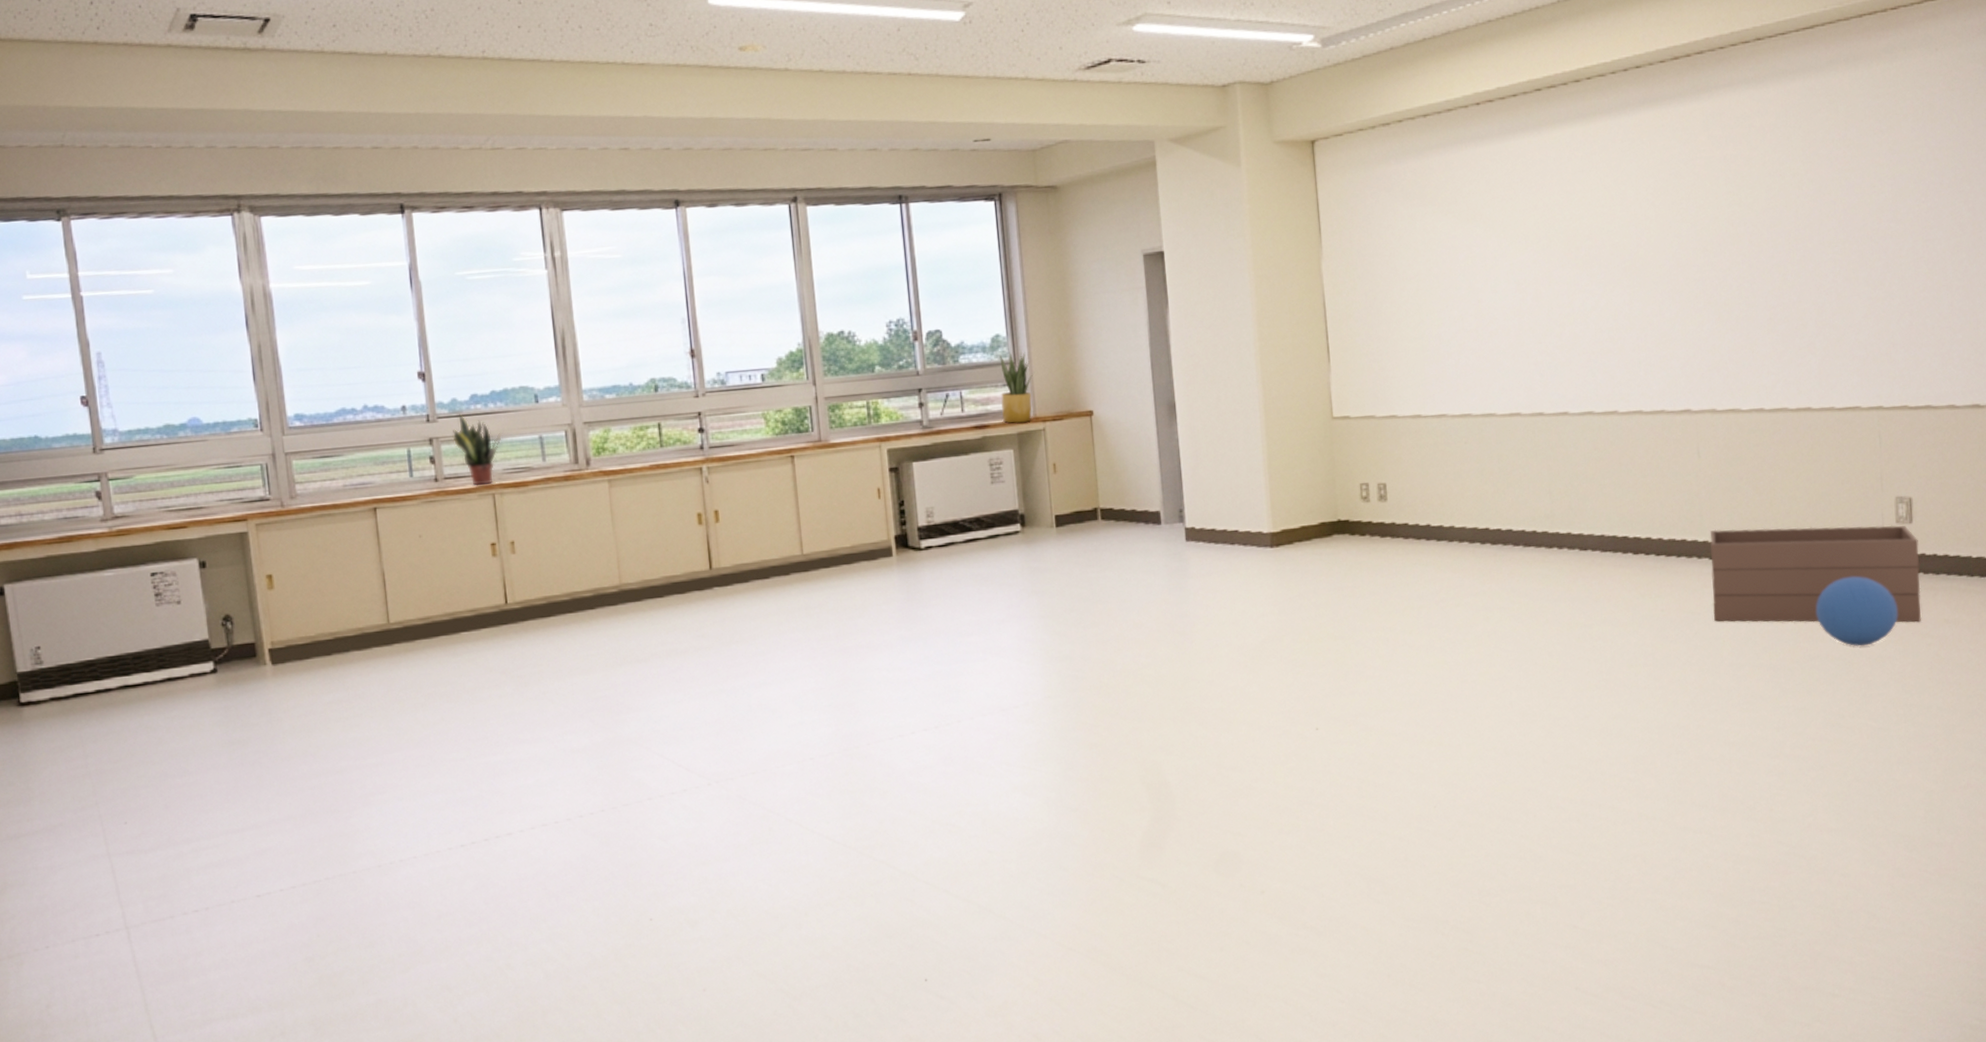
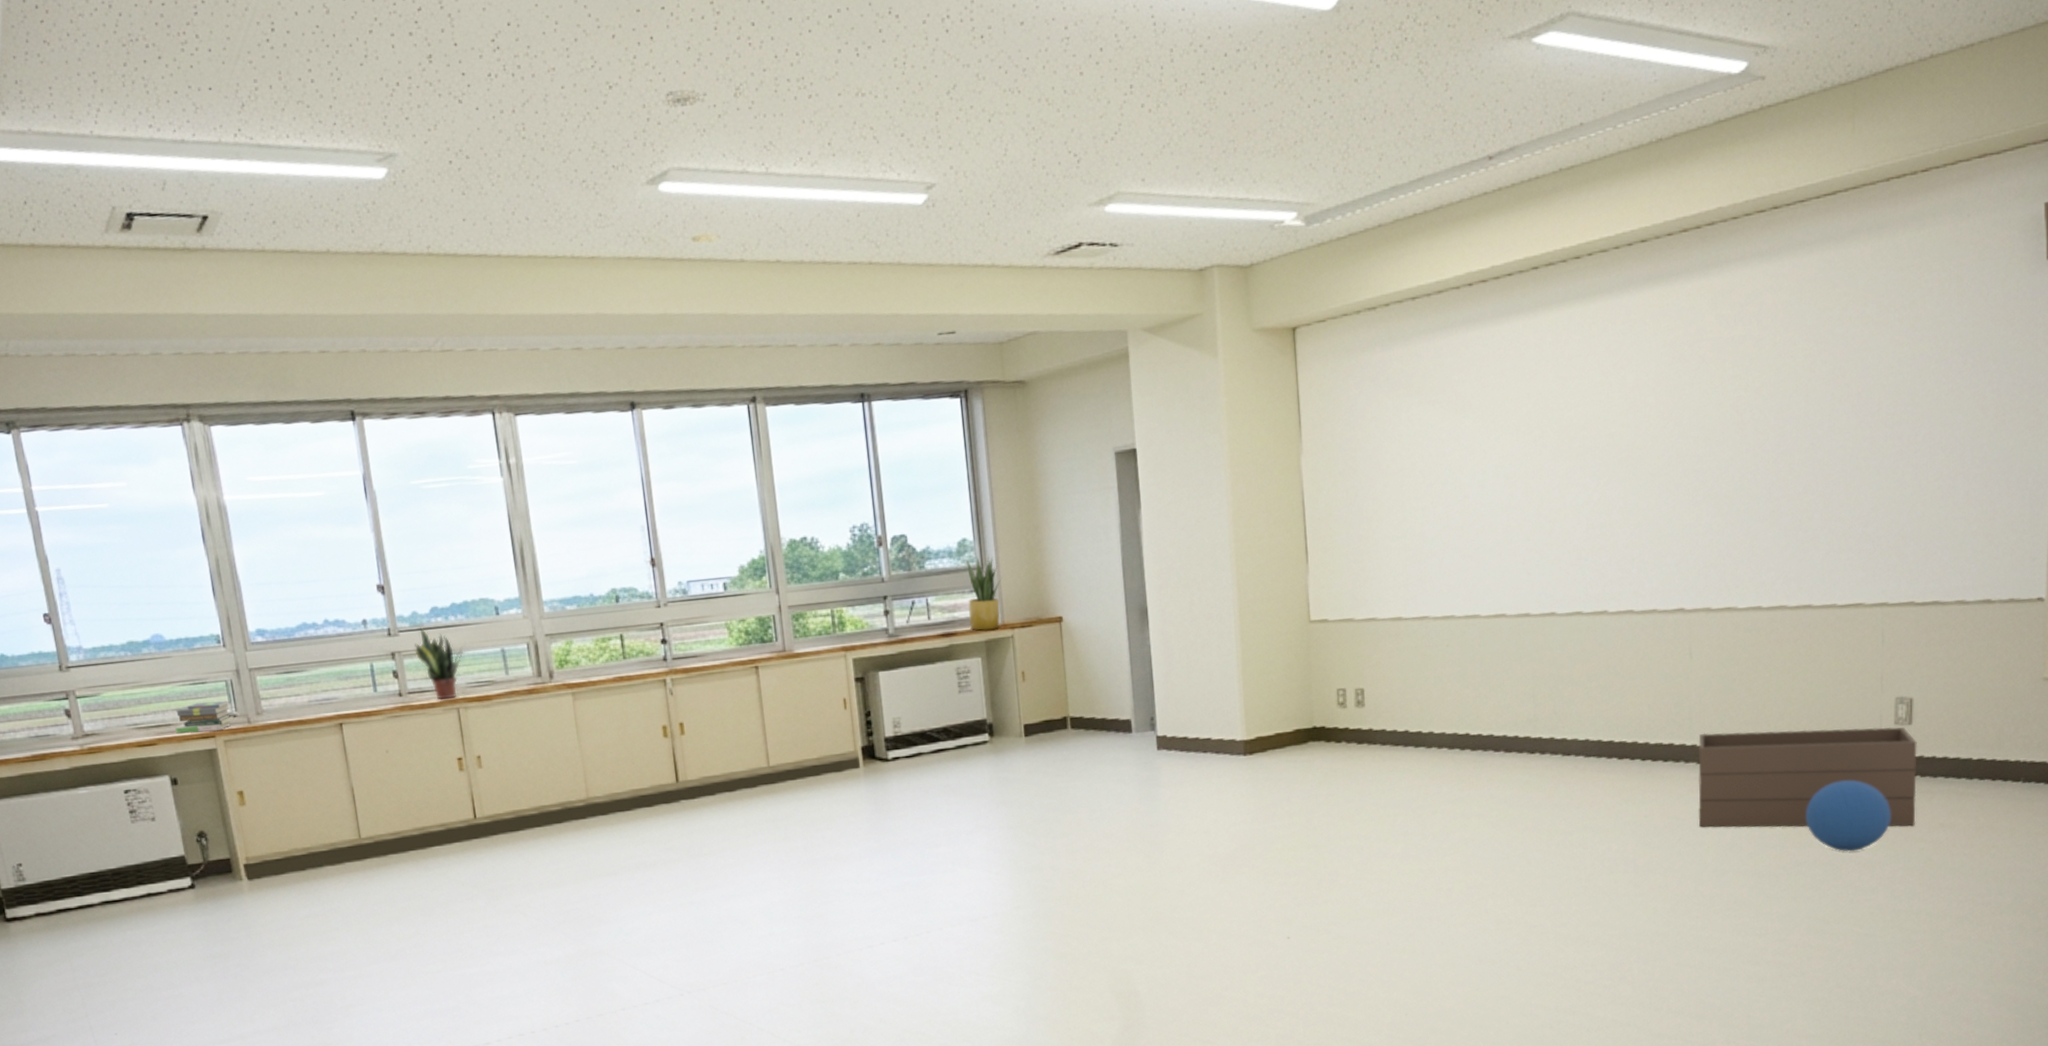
books: none [207,484,267,516] -> present [175,700,234,733]

